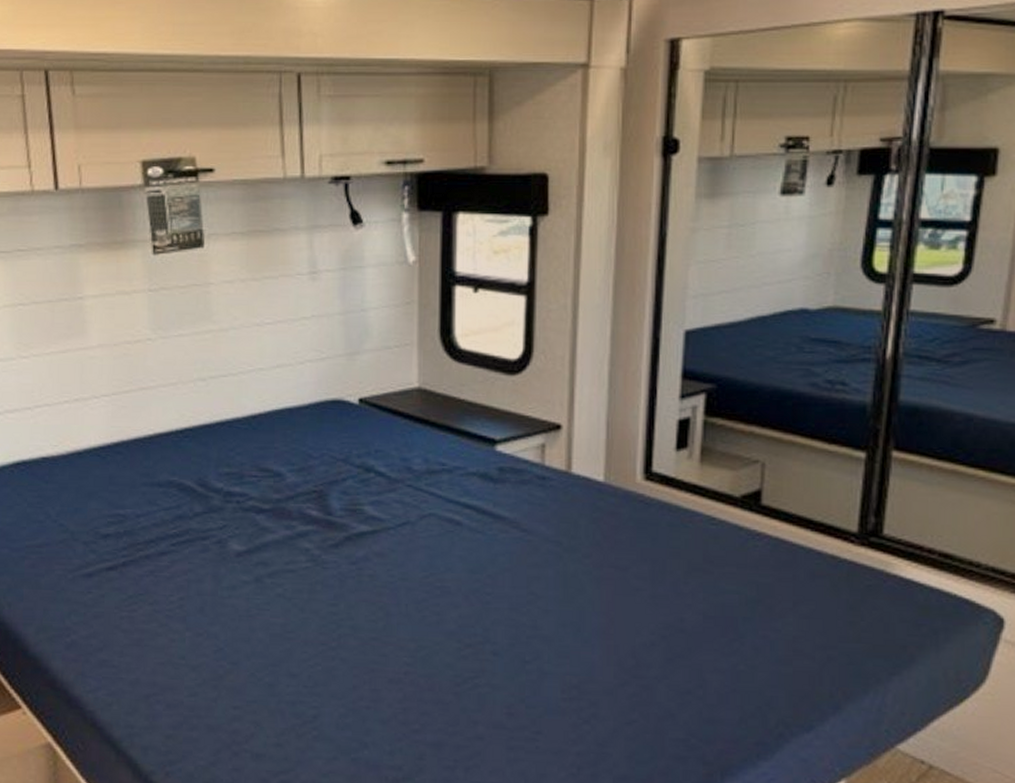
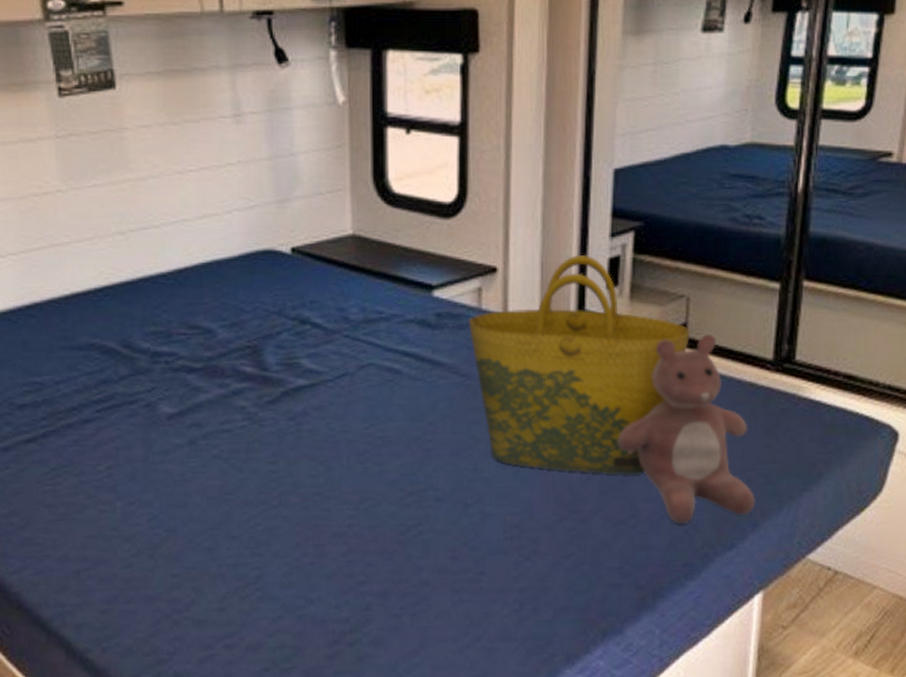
tote bag: none [531,415,766,644] -> present [468,254,691,476]
stuffed animal: none [685,502,837,699] -> present [617,334,755,524]

